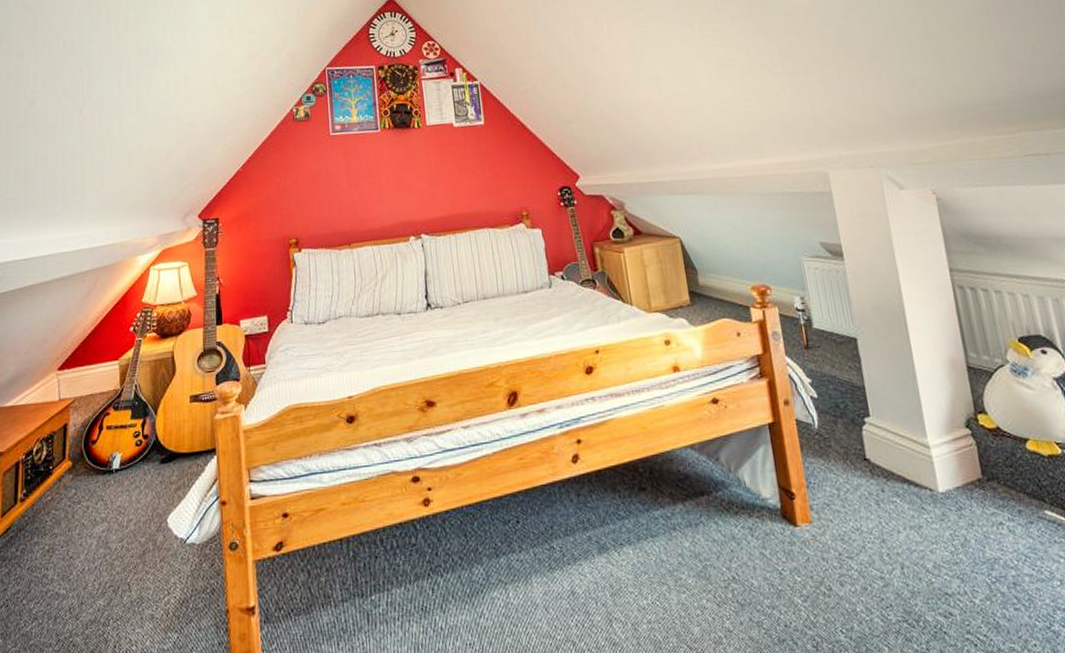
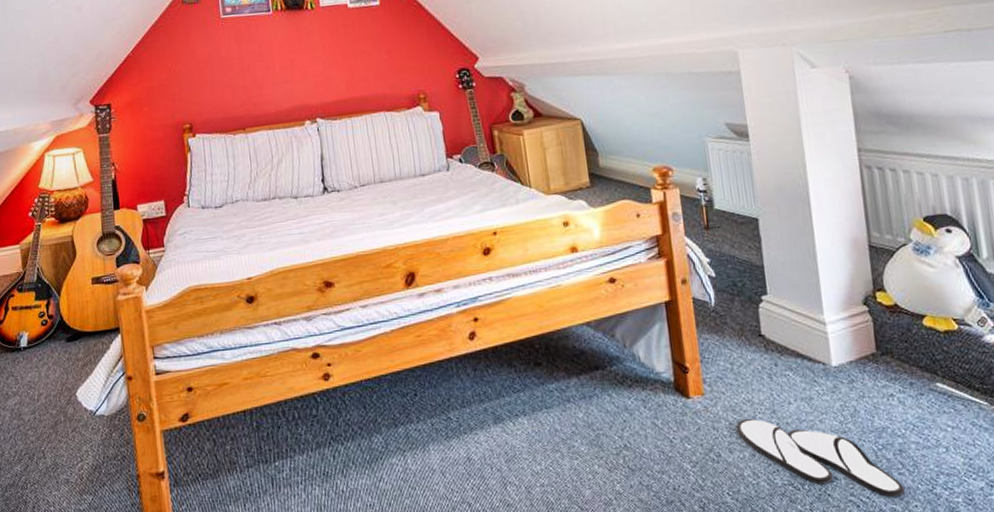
slippers: none [846,548,1023,635] -> present [736,418,906,497]

